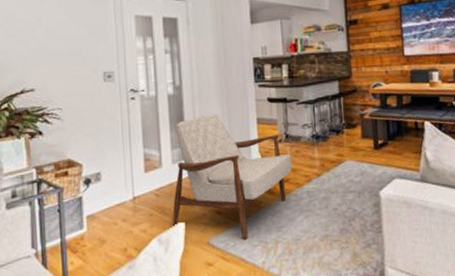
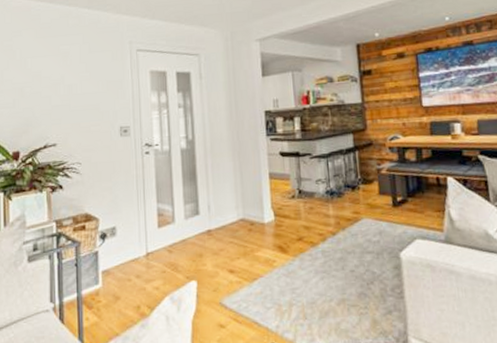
armchair: present [172,113,292,240] -> none [184,167,306,301]

